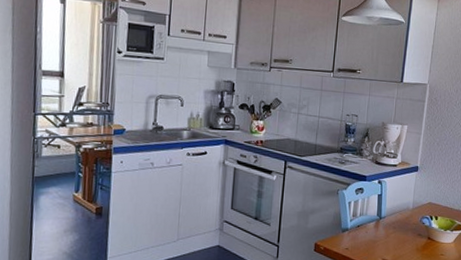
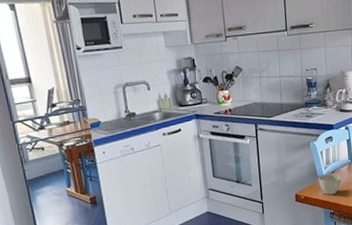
cup: none [341,227,367,251] -> present [318,173,342,195]

